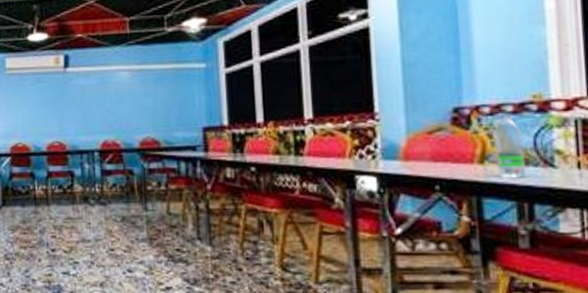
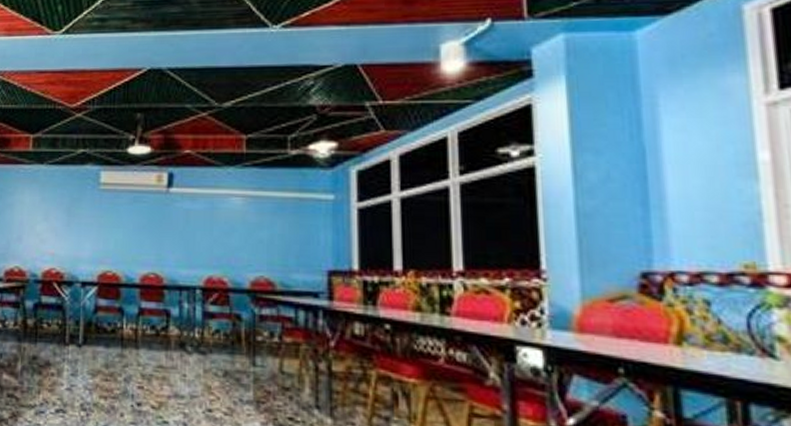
bottle: present [495,113,526,179] -> none [695,284,738,370]

